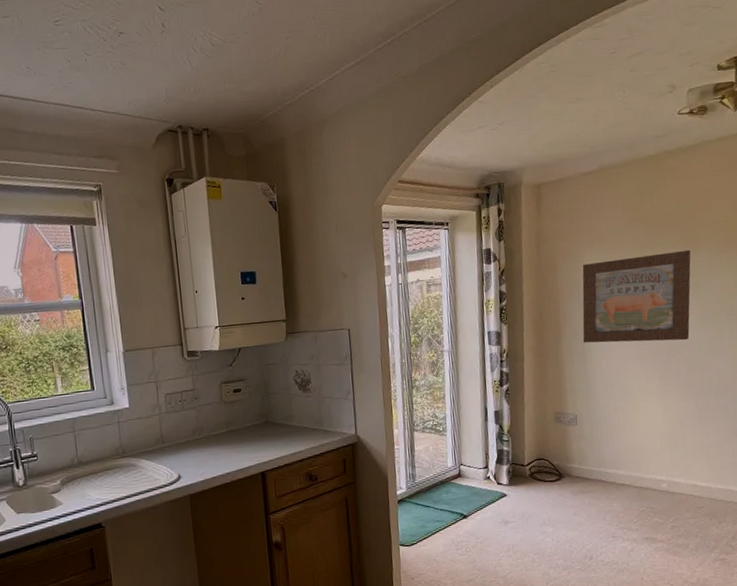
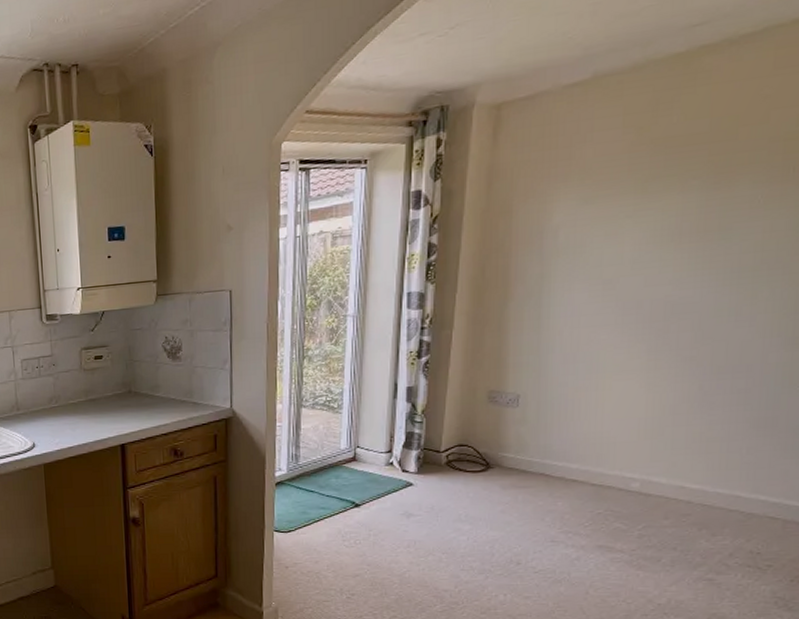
wall art: present [582,249,691,343] -> none [539,181,723,307]

